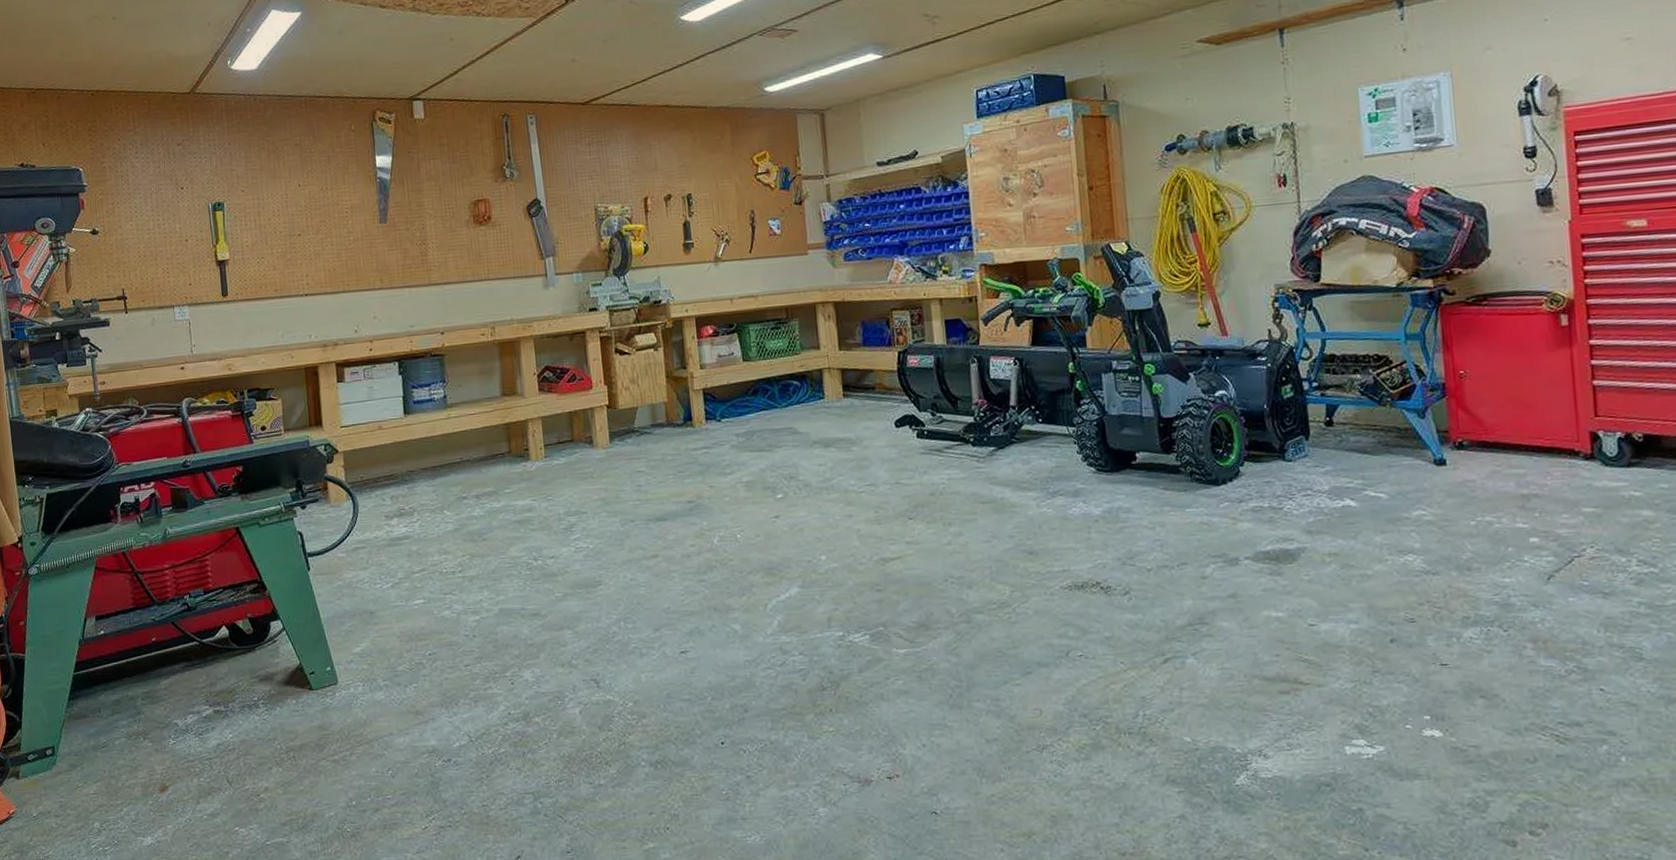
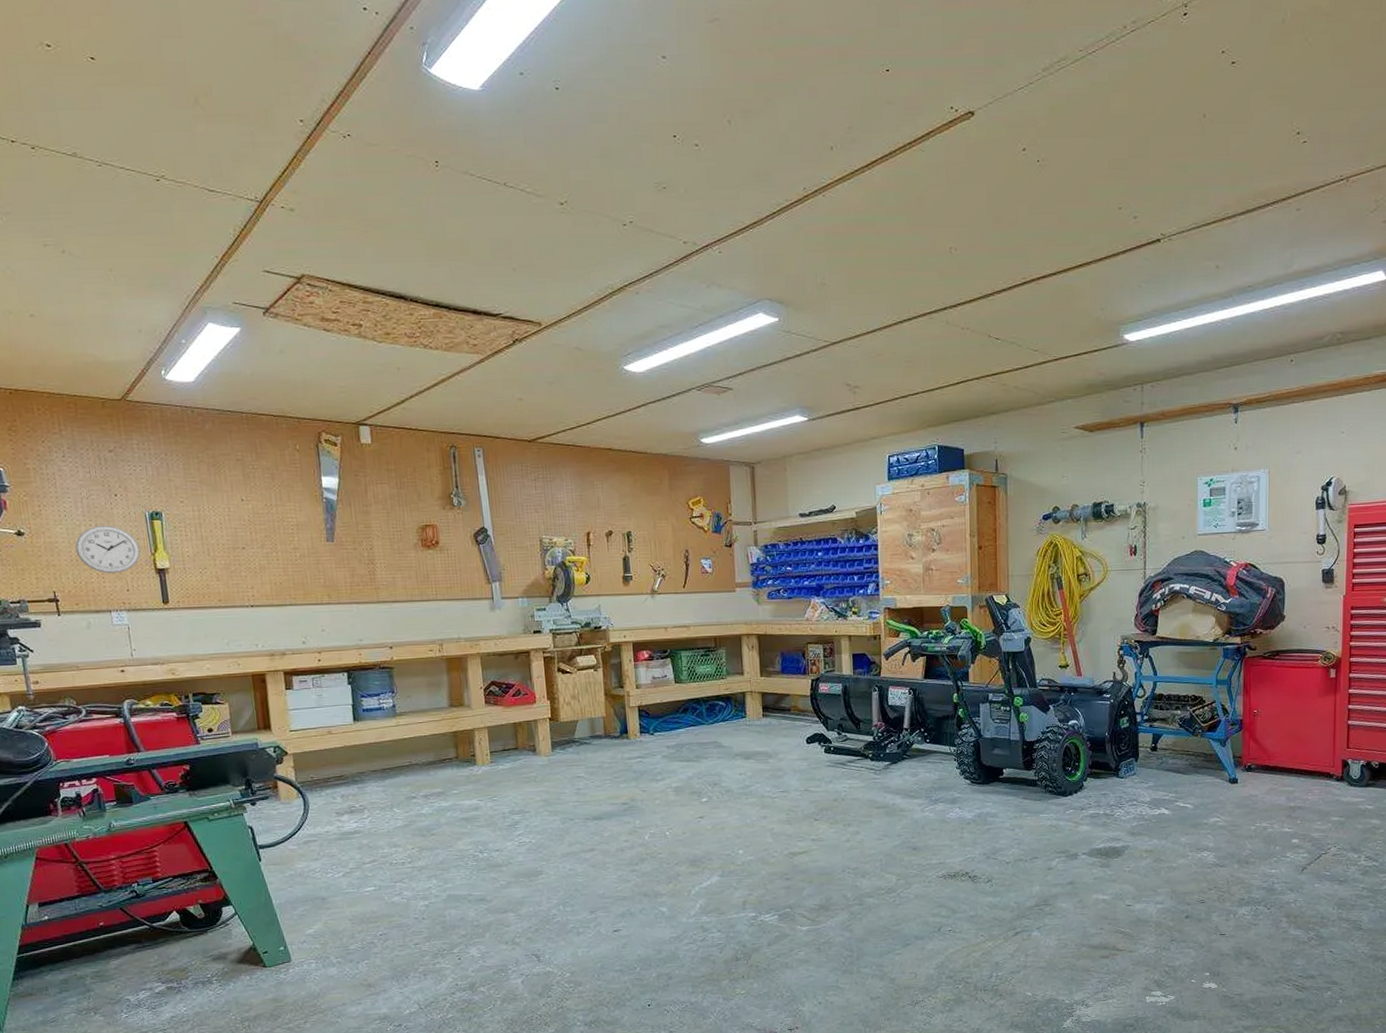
wall clock: none [143,219,203,269] -> present [75,525,141,574]

